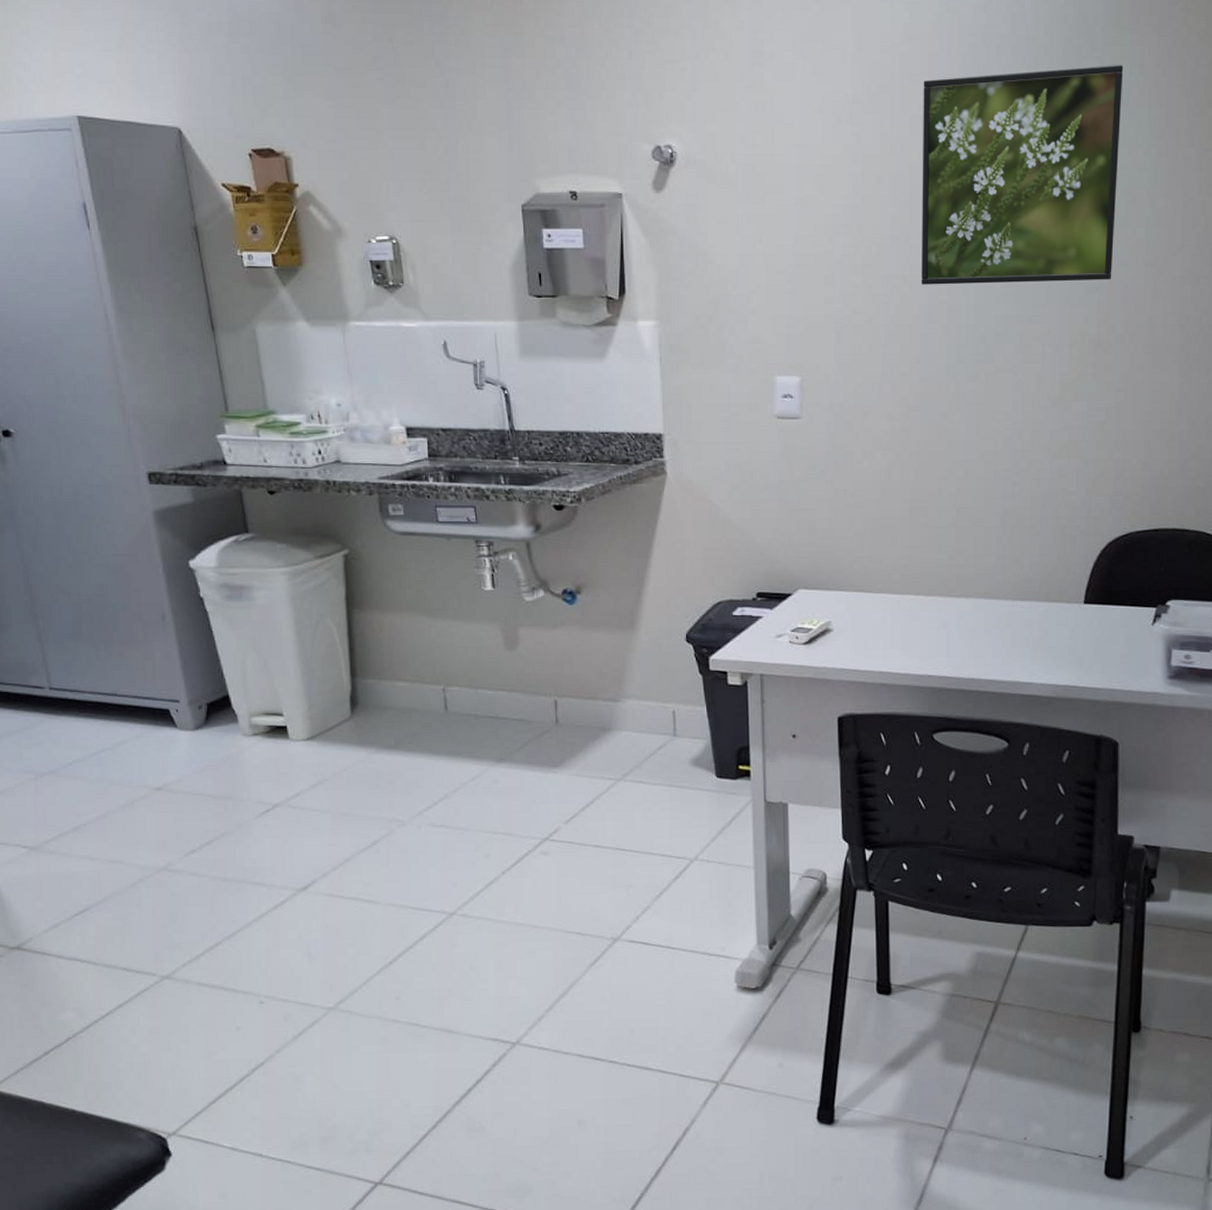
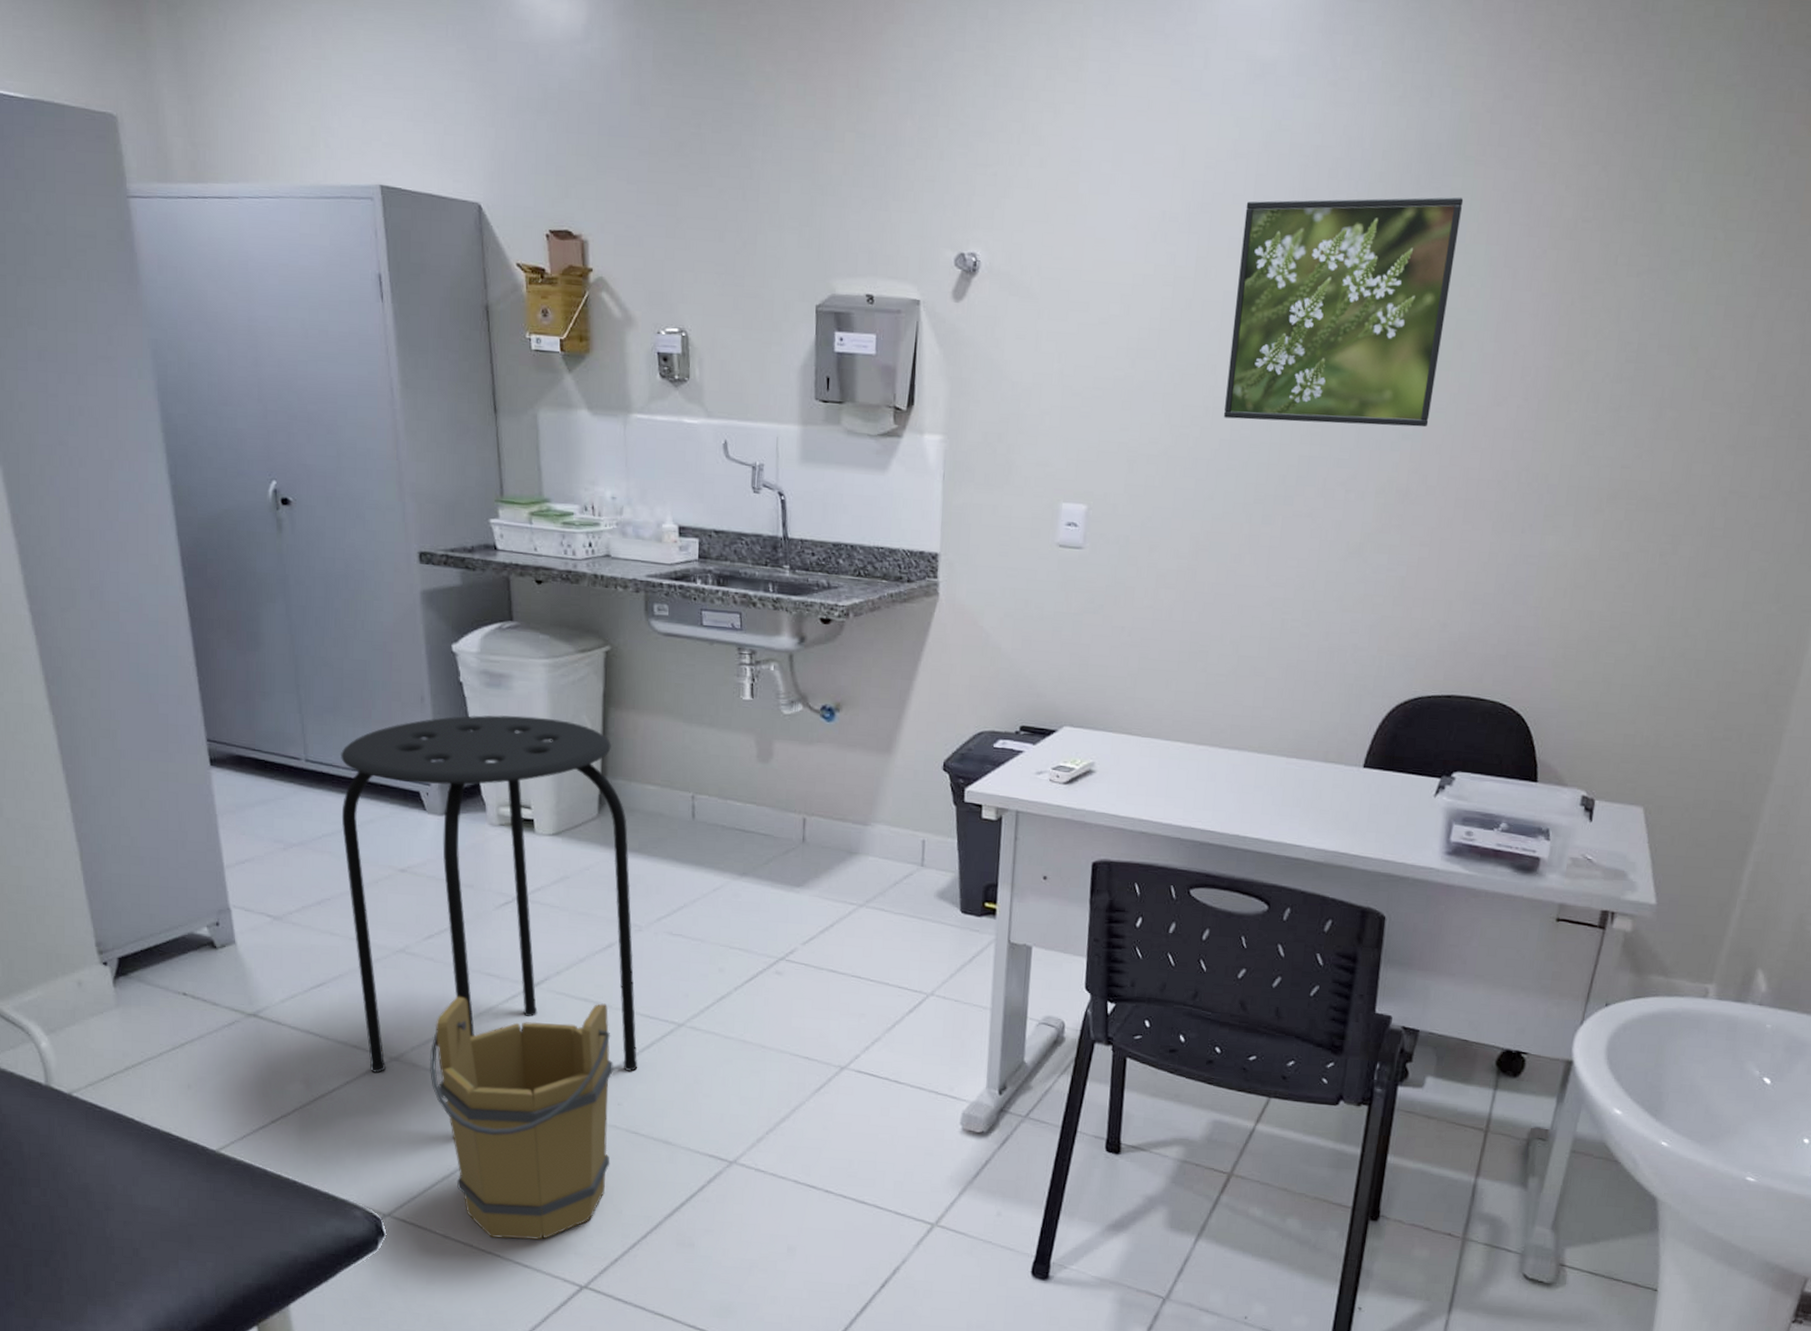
stool: none [85,625,413,993] -> present [341,715,638,1073]
bucket: none [202,900,394,1145] -> present [429,996,613,1240]

